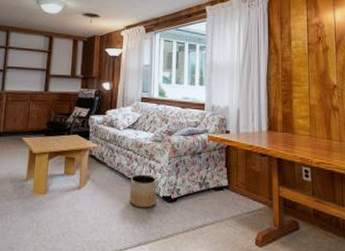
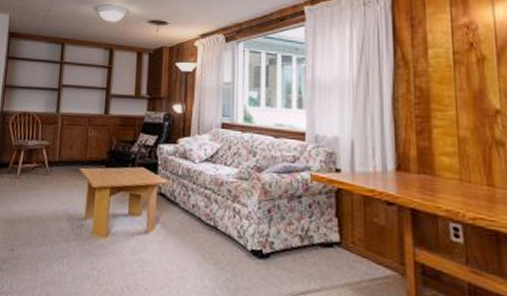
planter: present [129,174,157,208] -> none [208,219,243,264]

